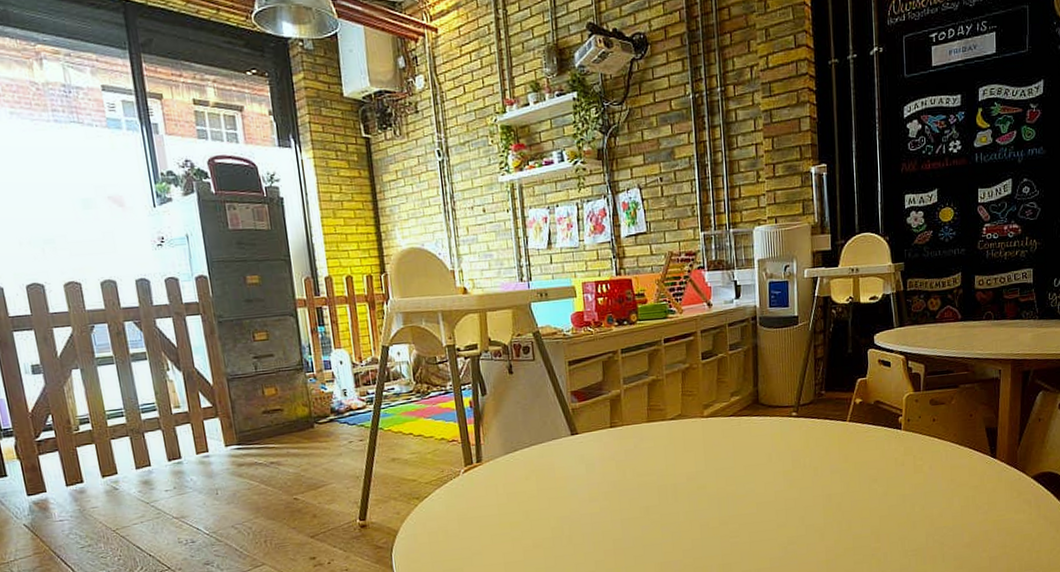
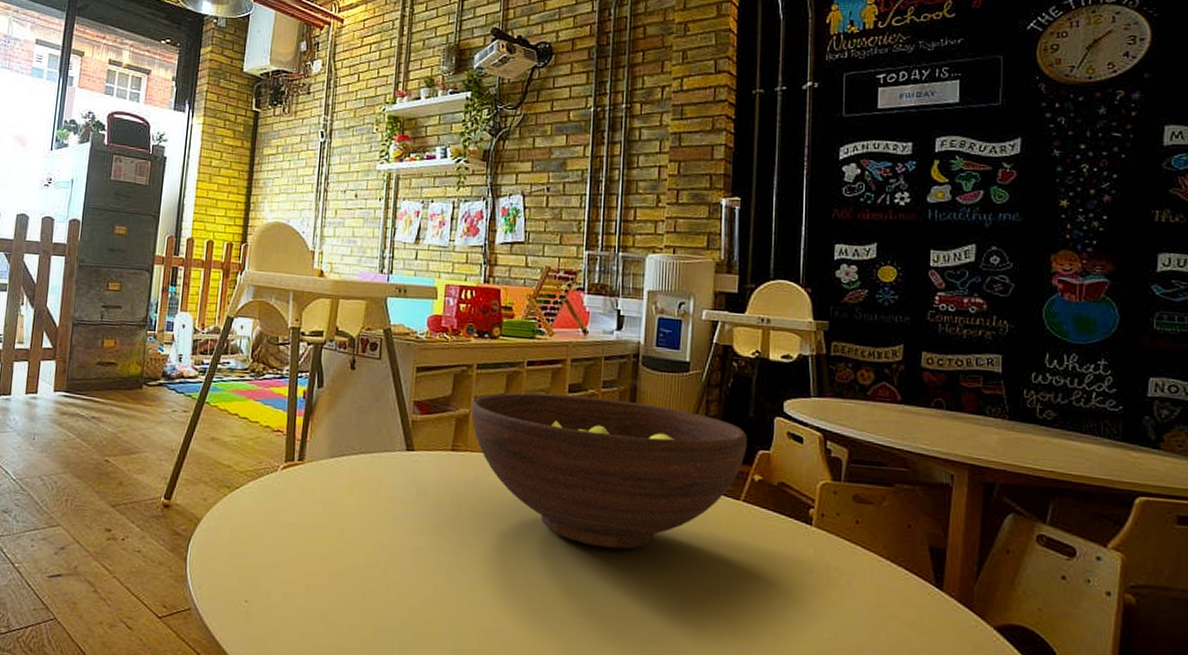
fruit bowl: none [622,357,849,481] -> present [471,392,747,549]

